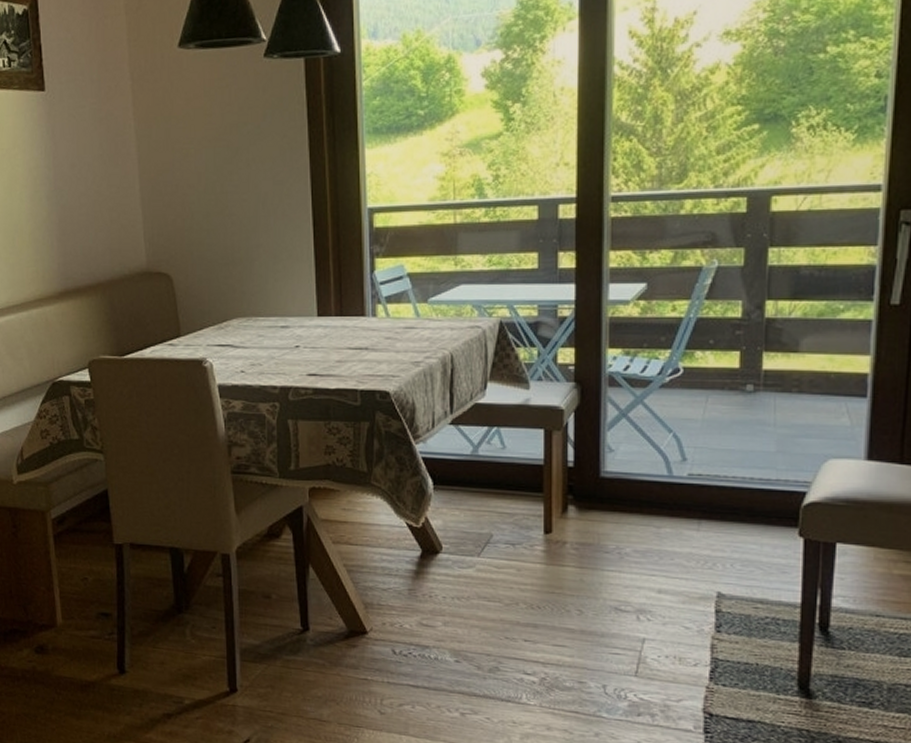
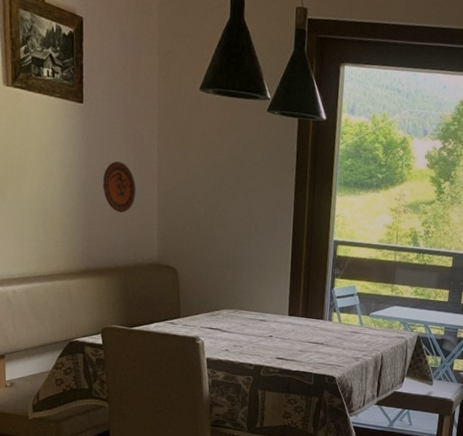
decorative plate: none [75,153,114,215] -> present [103,161,136,213]

